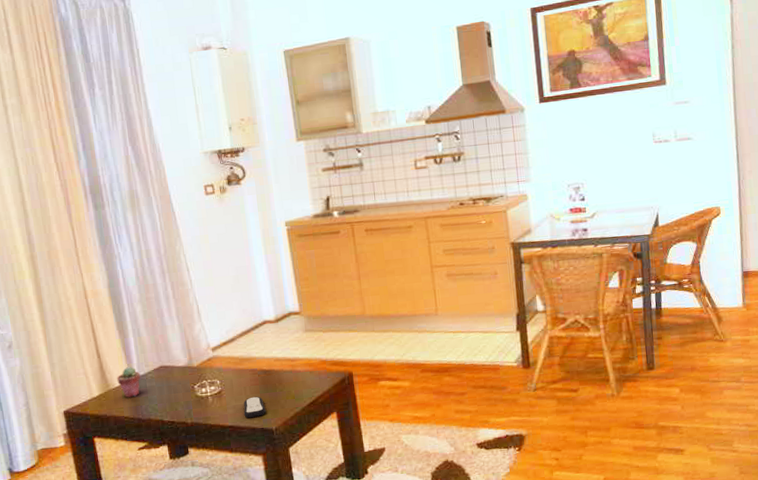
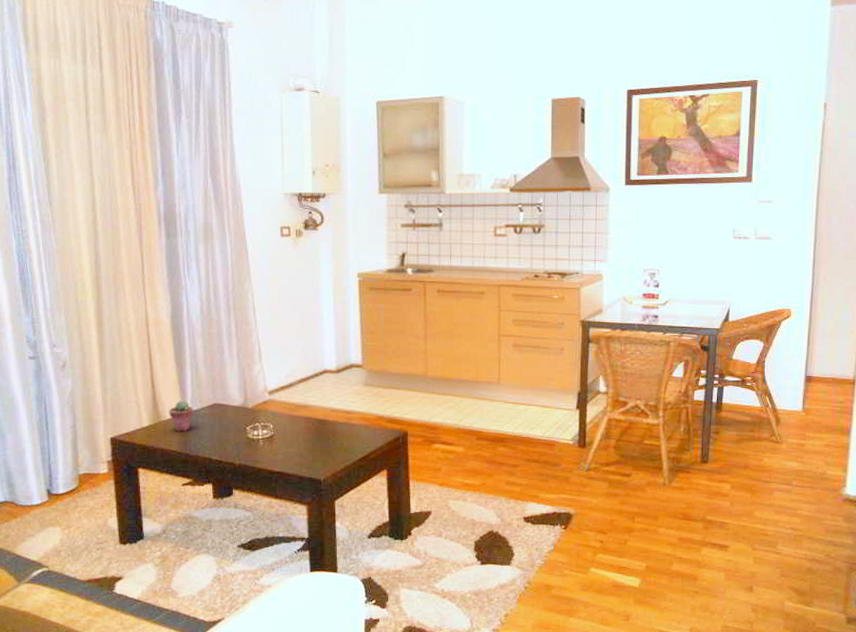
remote control: present [243,396,266,418] -> none [293,445,316,466]

